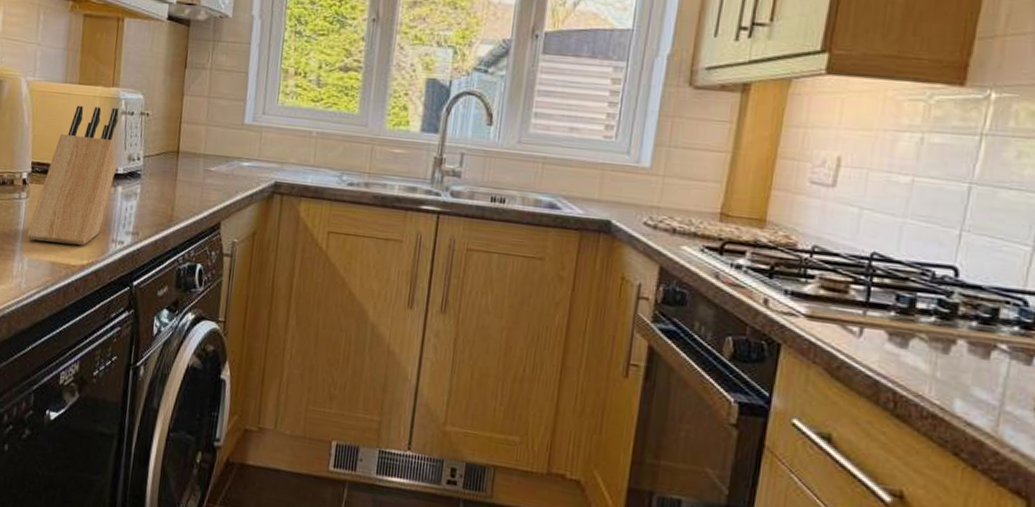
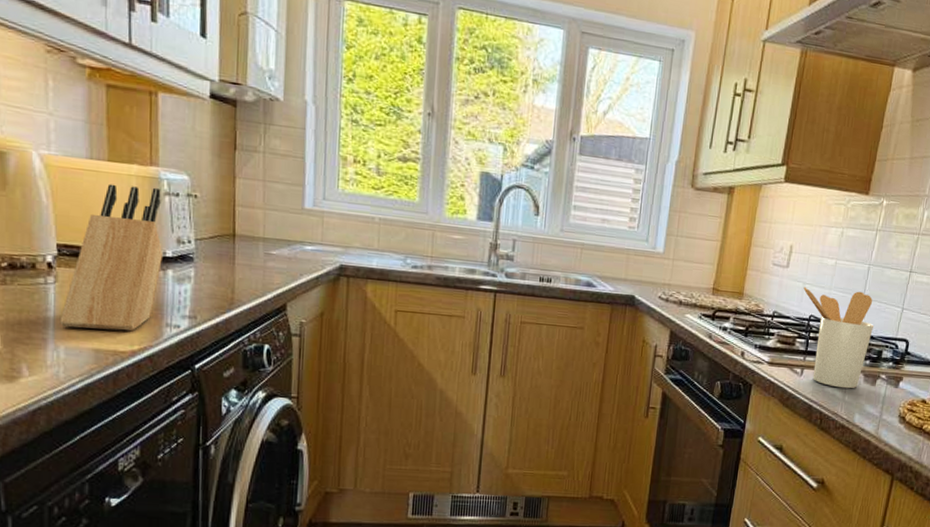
utensil holder: none [860,213,982,362] -> present [803,286,874,389]

